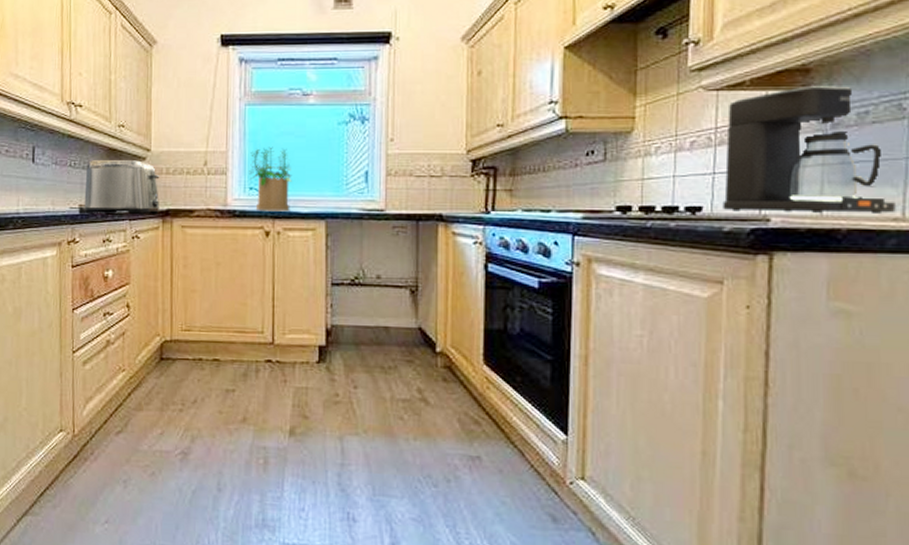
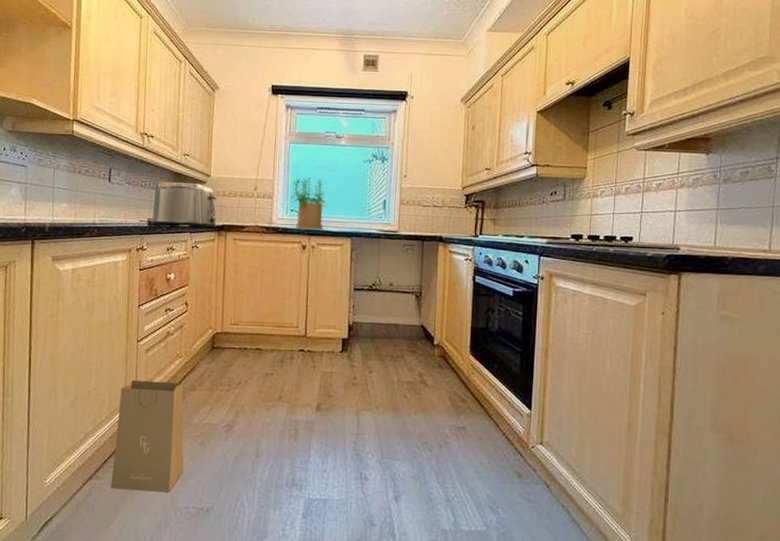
shopping bag: none [48,398,133,533] -> present [110,379,184,493]
coffee maker: present [723,86,896,214] -> none [647,151,765,247]

